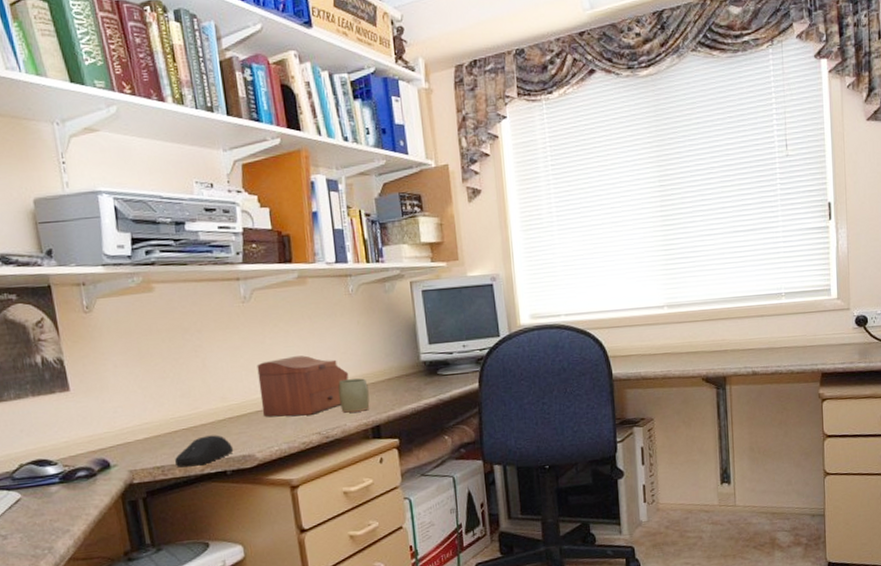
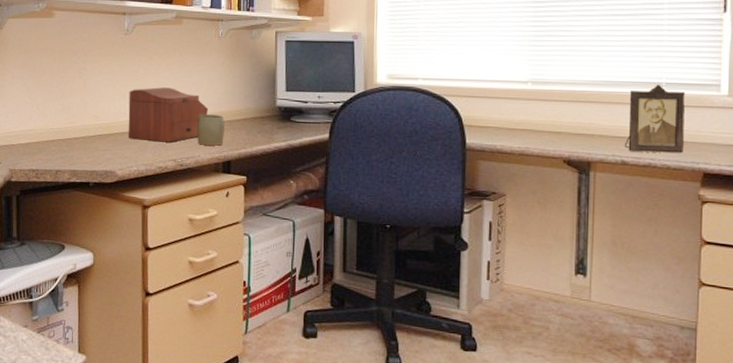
computer mouse: present [175,435,234,467] -> none [48,148,98,174]
photo frame: none [753,294,804,362] -> present [624,83,685,153]

